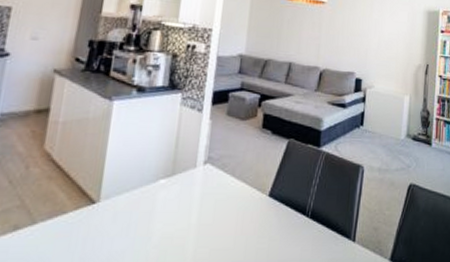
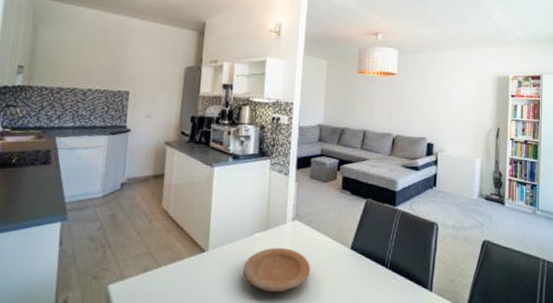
plate: none [141,197,222,249] -> present [243,248,310,292]

